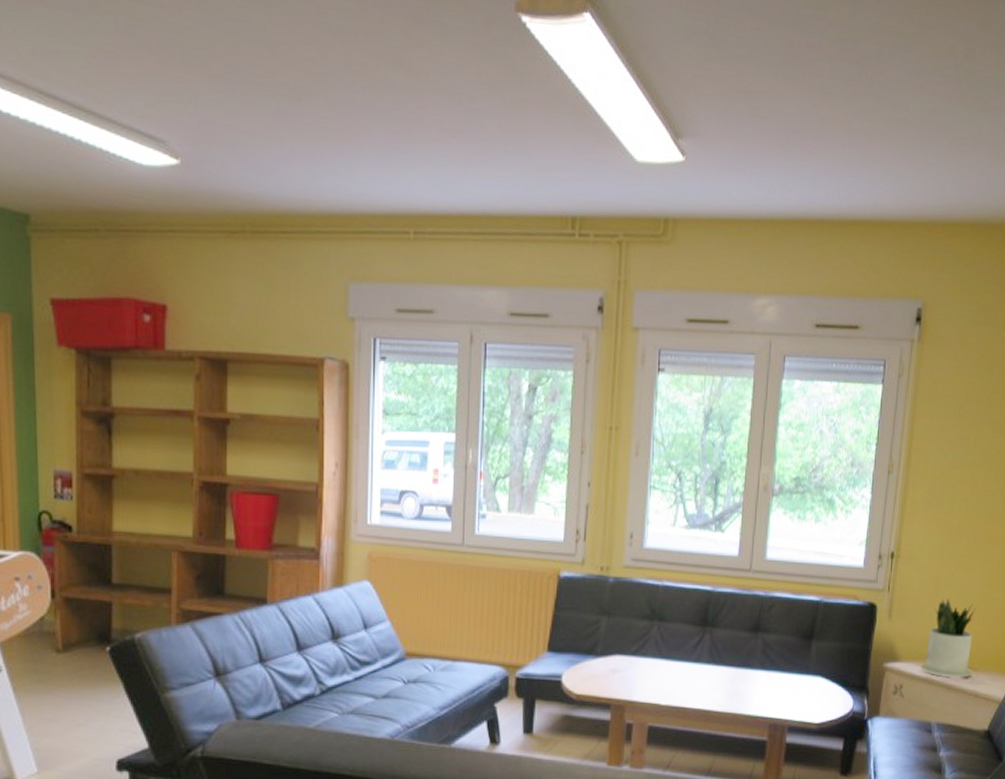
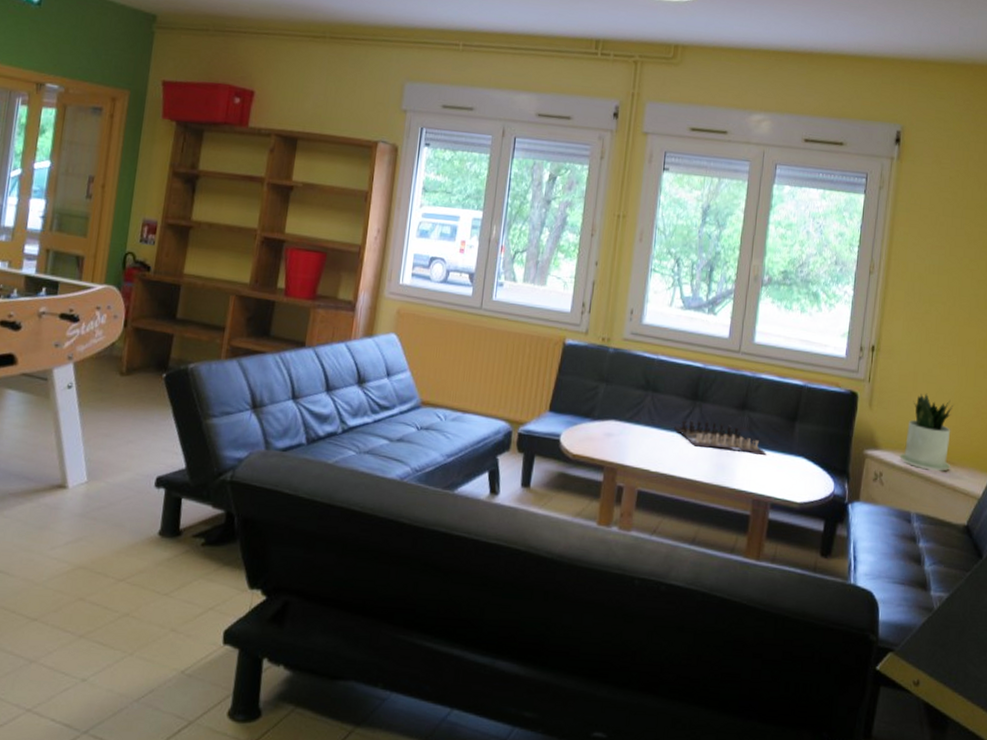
chessboard: none [683,646,782,677] -> present [673,420,767,455]

